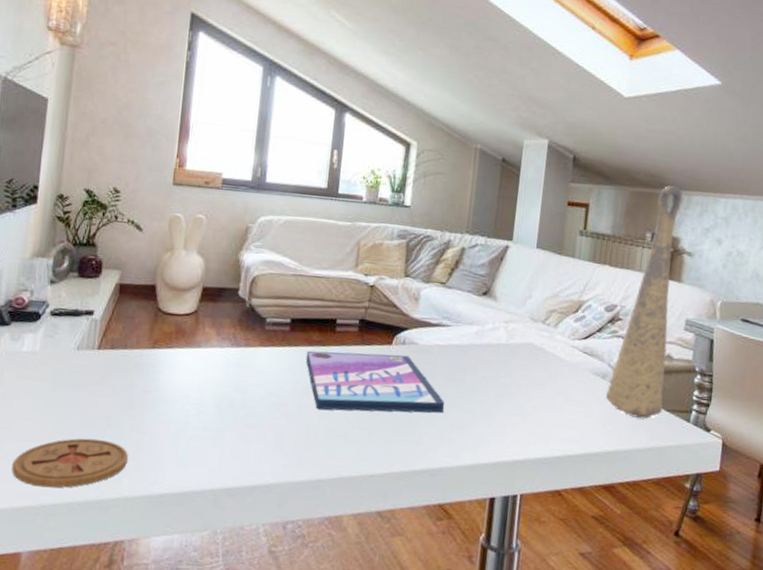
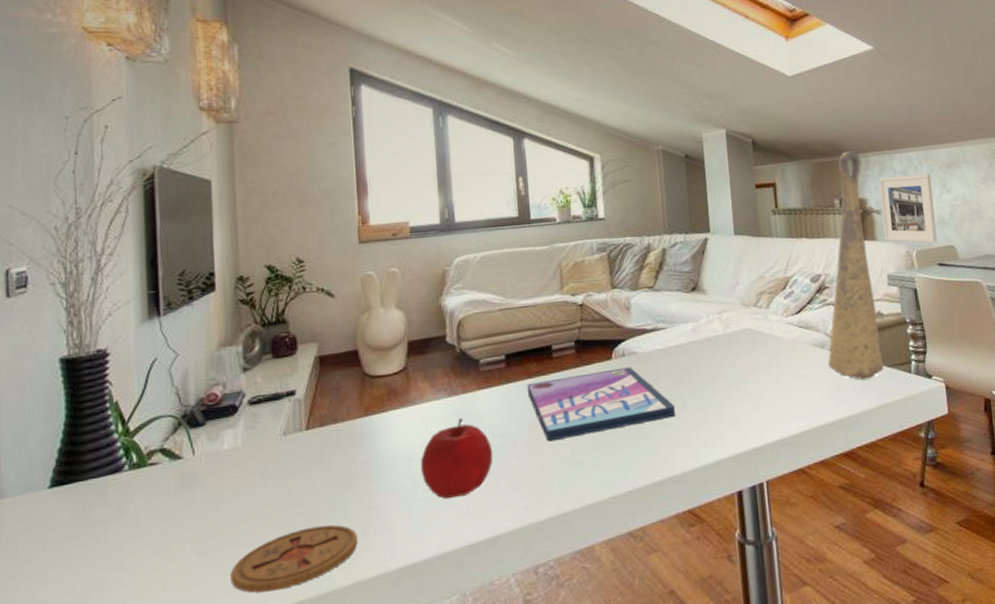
apple: none [194,369,264,442] -> present [420,418,493,499]
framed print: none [690,220,754,298] -> present [879,174,937,243]

